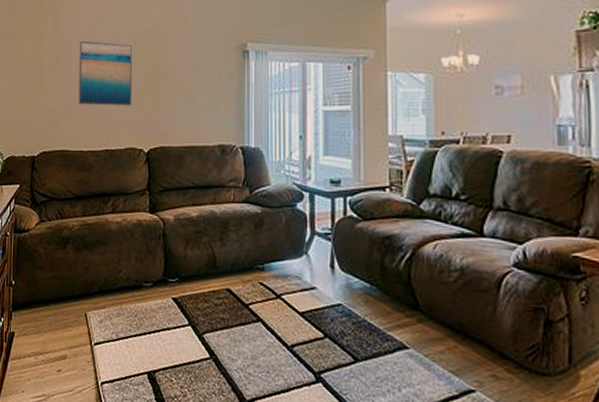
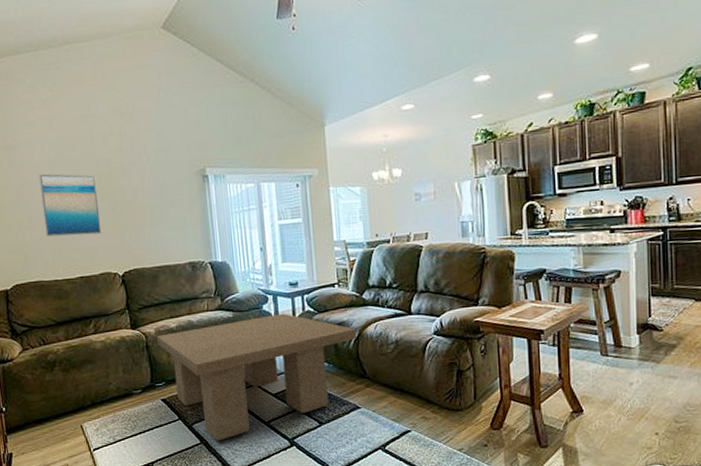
coffee table: none [175,215,410,360] -> present [156,313,357,441]

